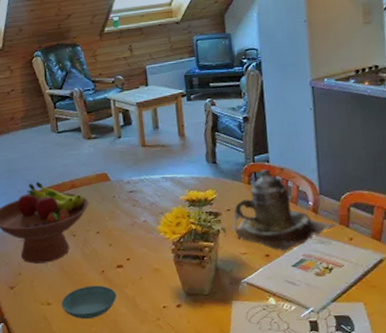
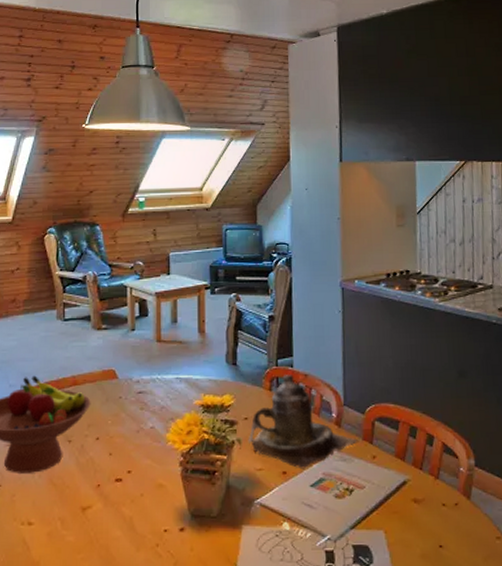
saucer: present [61,285,117,320] -> none [45,502,112,544]

